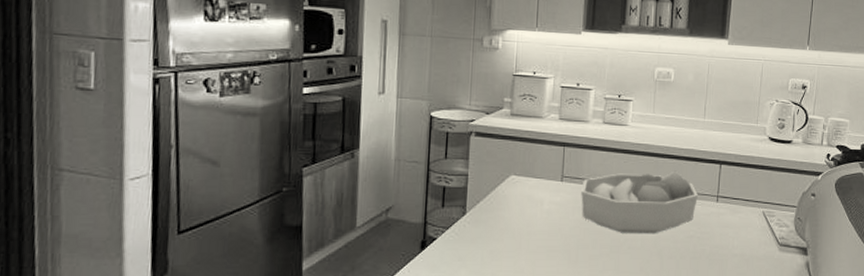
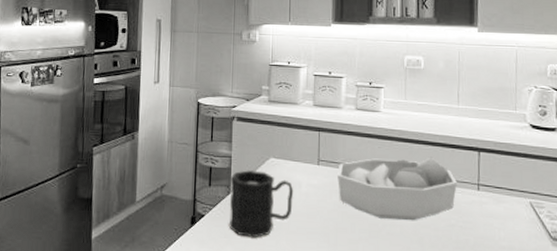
mug: none [464,189,535,259] -> present [230,170,294,237]

